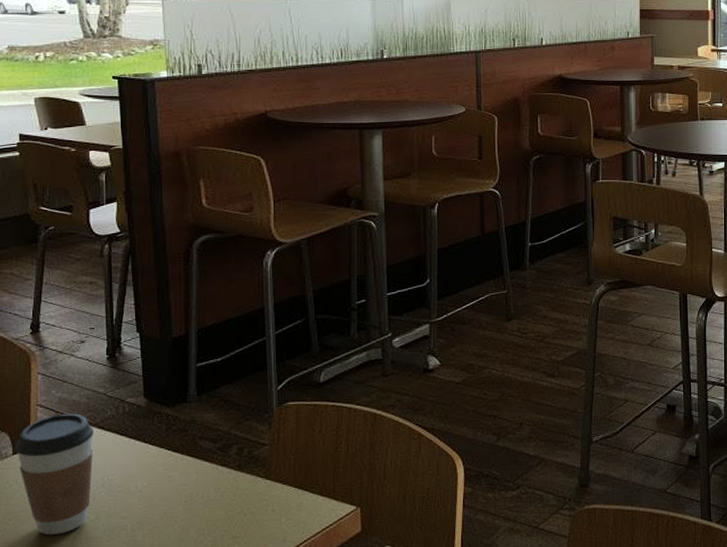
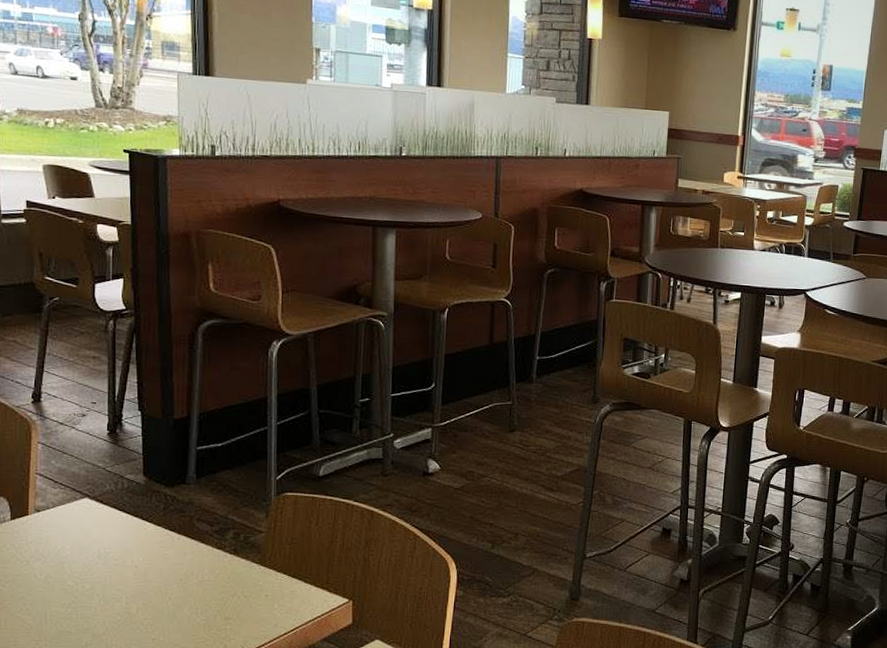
coffee cup: present [15,413,94,535] -> none [13,484,92,601]

